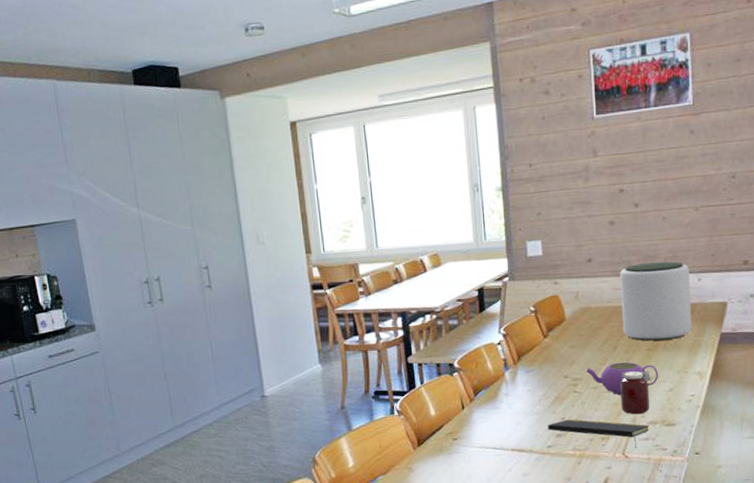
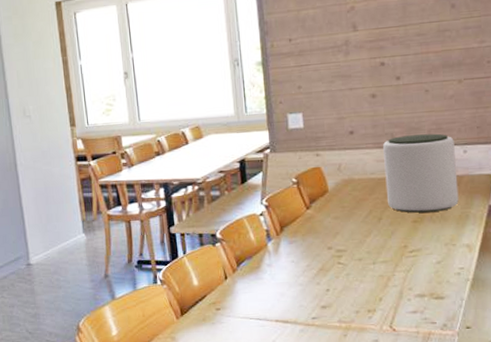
notepad: present [548,419,650,448] -> none [312,291,418,321]
teapot: present [586,362,659,396] -> none [350,234,426,268]
jar: present [621,371,652,415] -> none [386,243,419,287]

